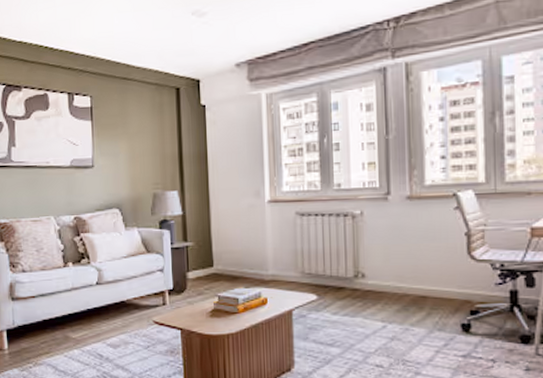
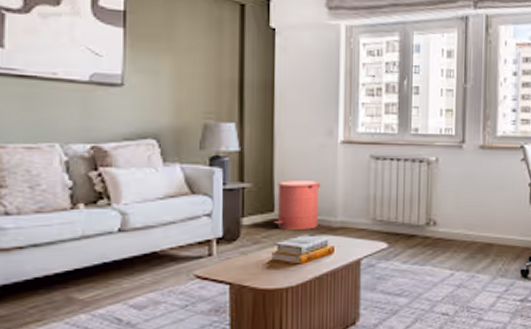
trash can: none [214,238,253,283] -> present [274,181,321,230]

